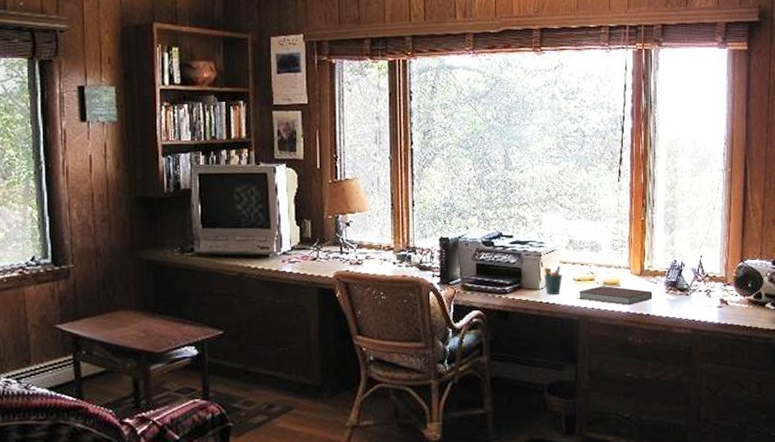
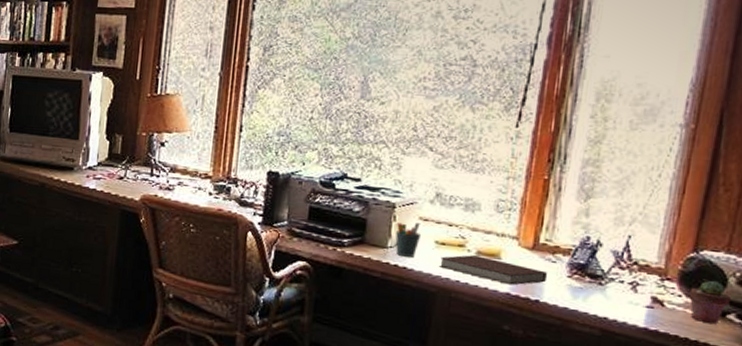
potted succulent: none [742,280,766,312] -> present [689,280,731,324]

